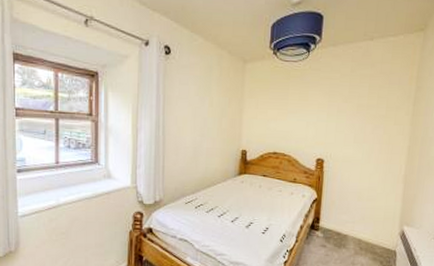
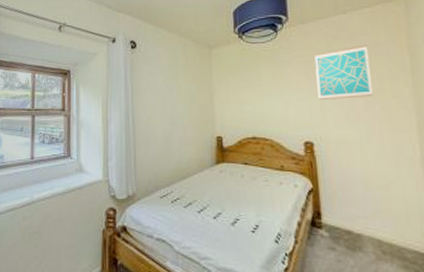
wall art: none [335,73,385,122] -> present [314,45,373,100]

